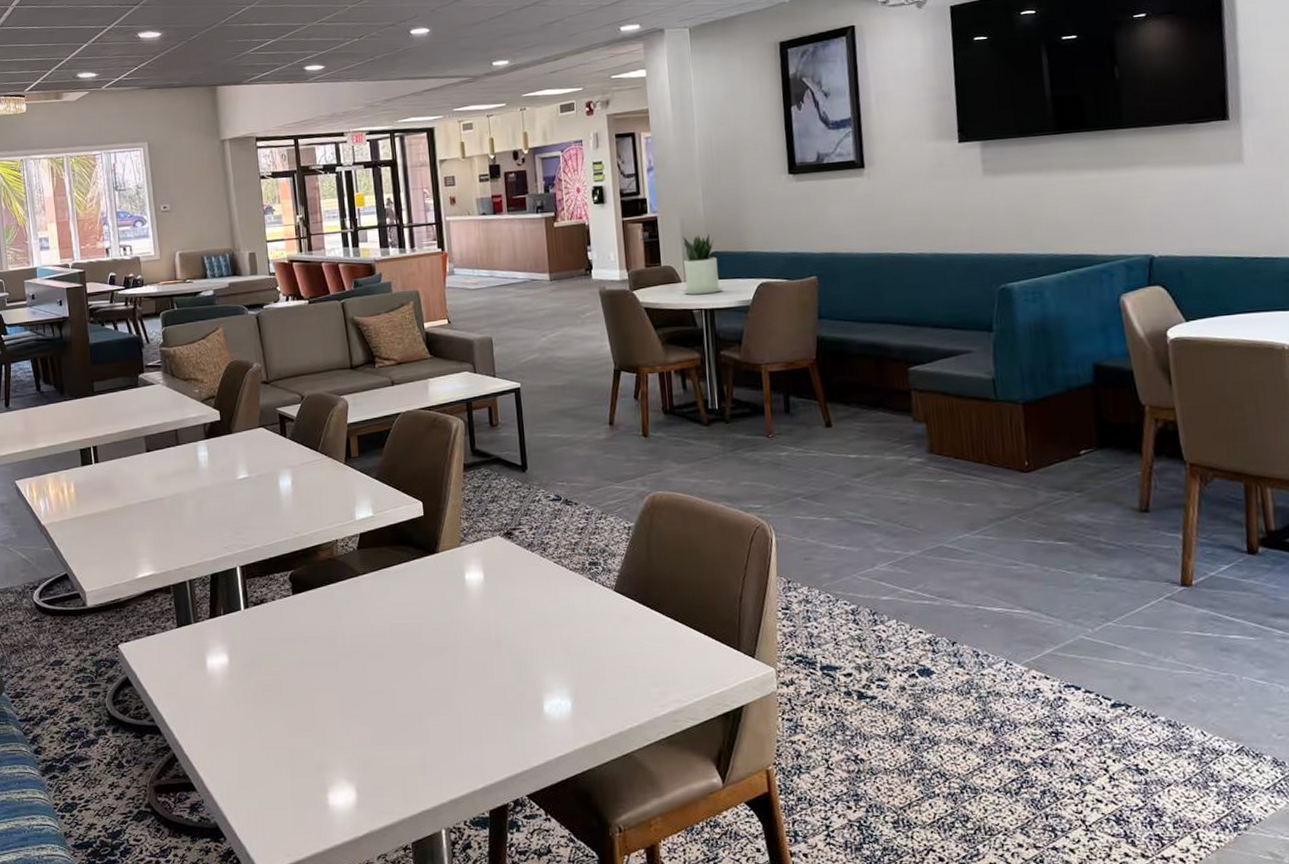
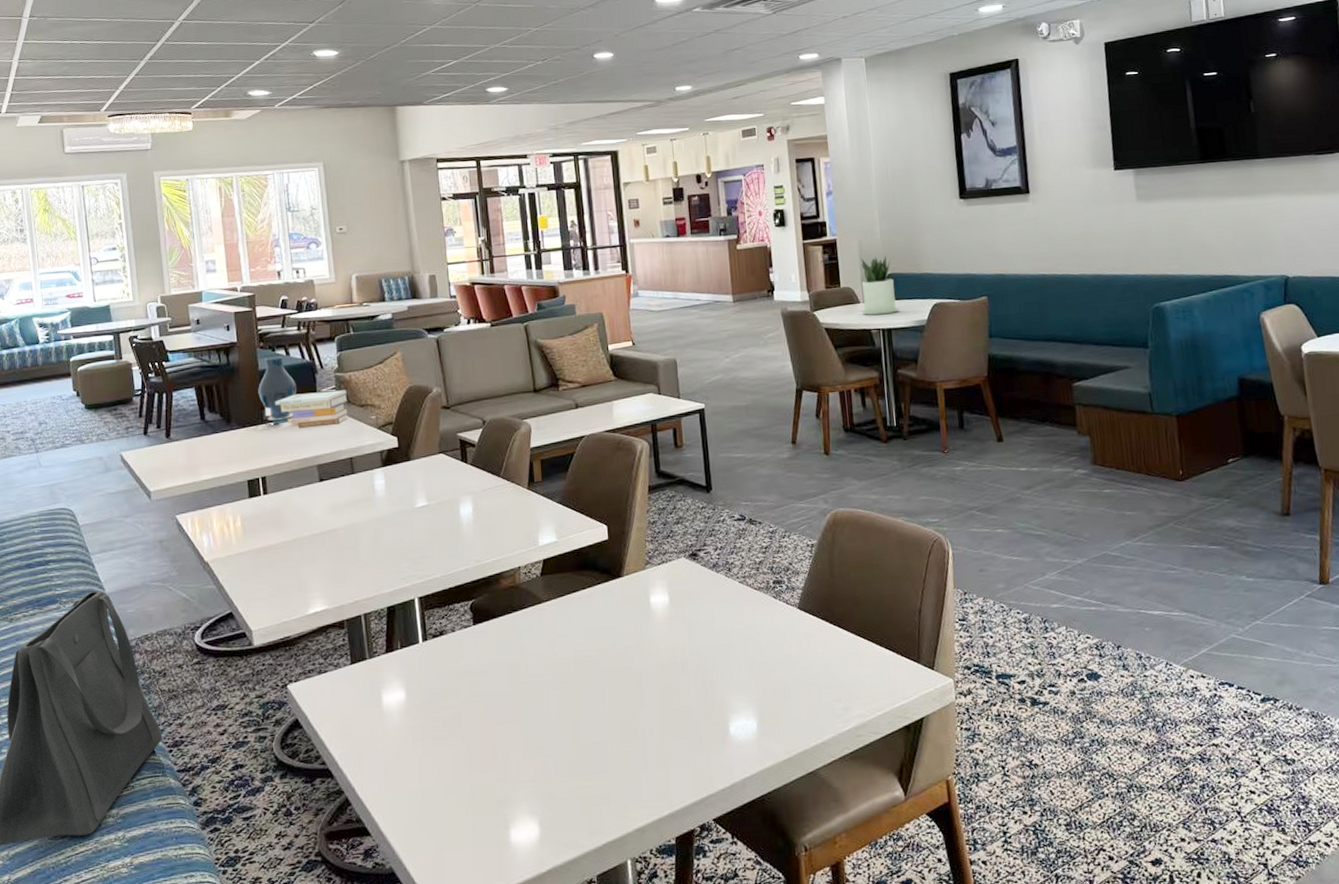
vase: none [89,331,124,397] -> present [258,356,296,425]
books: none [105,364,174,401] -> present [275,390,349,429]

